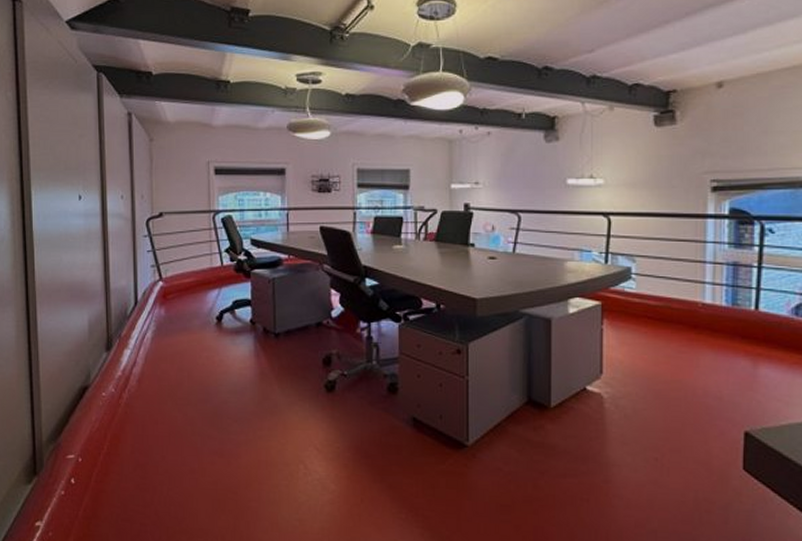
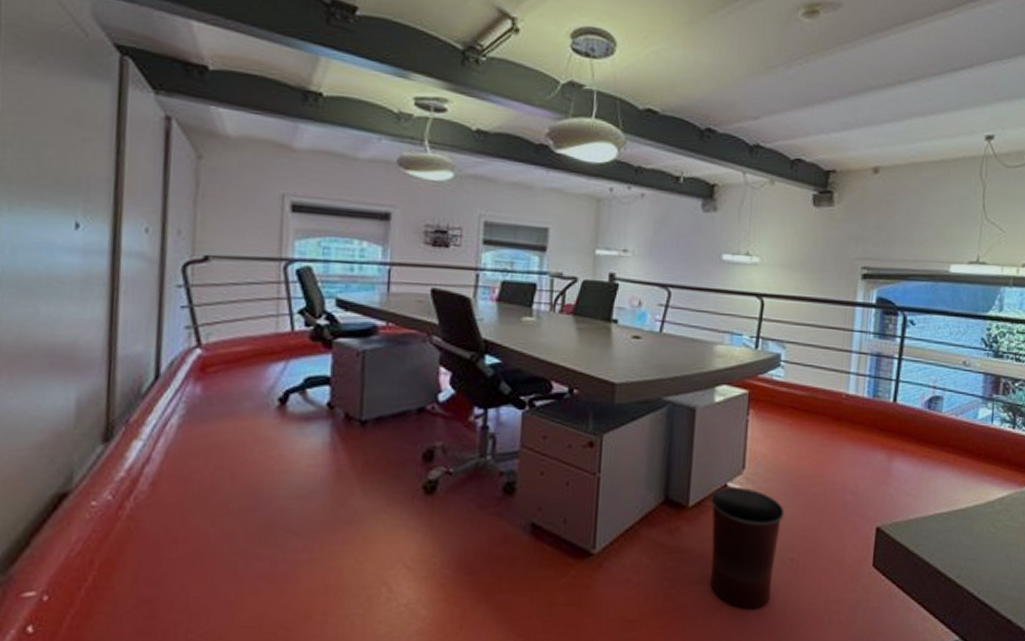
waste bin: none [571,391,645,503] -> present [710,488,785,609]

